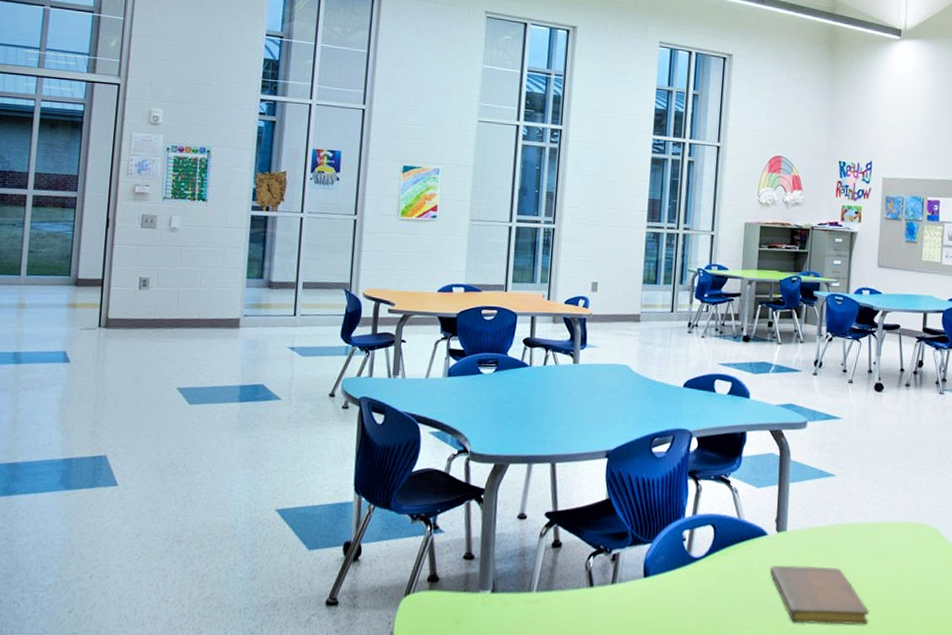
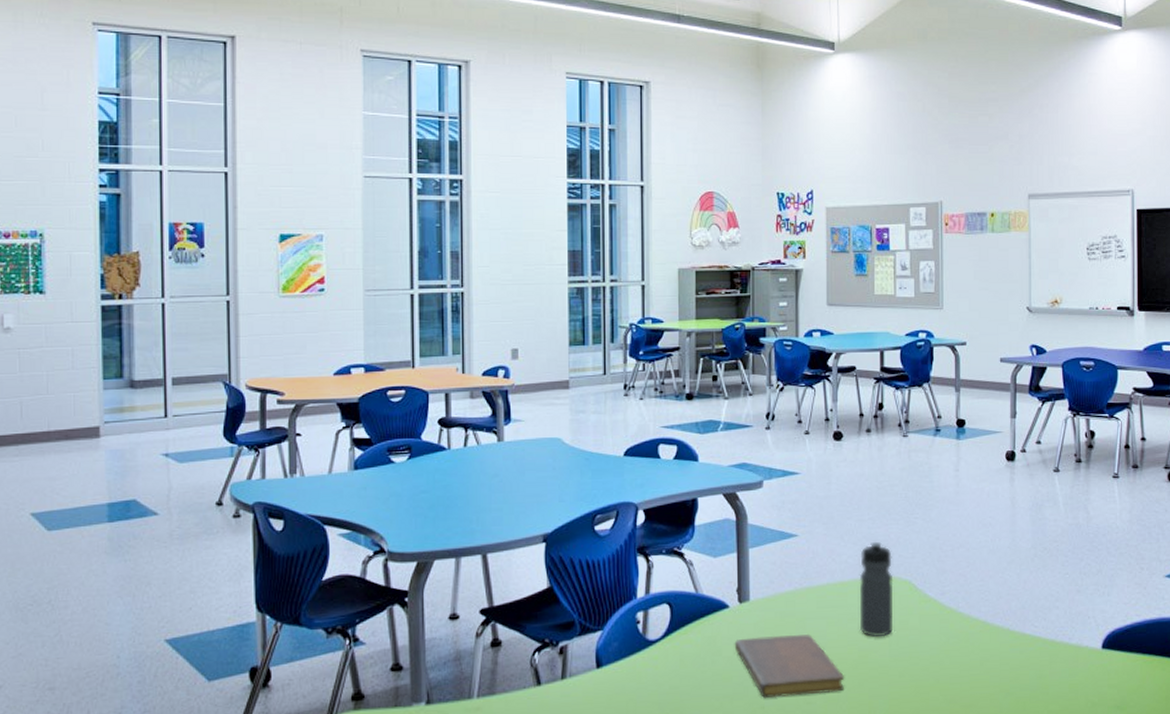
water bottle: none [886,488,922,579] -> present [859,541,894,637]

